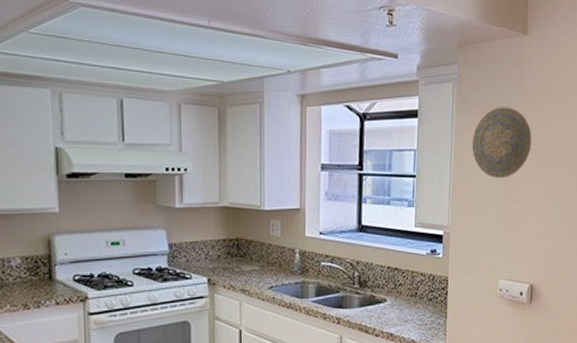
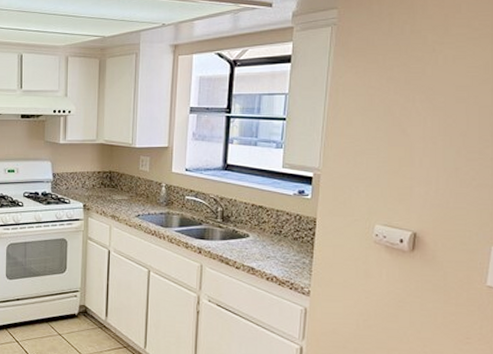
decorative plate: present [471,107,532,179] -> none [350,49,423,123]

